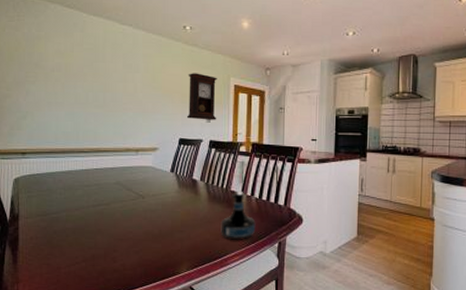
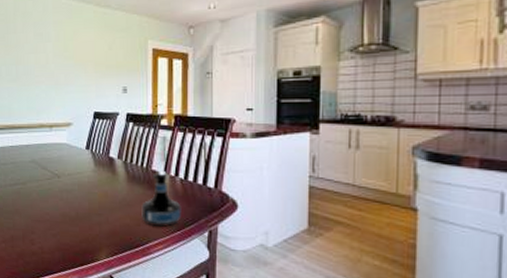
pendulum clock: present [186,73,217,120] -> none [100,37,134,91]

